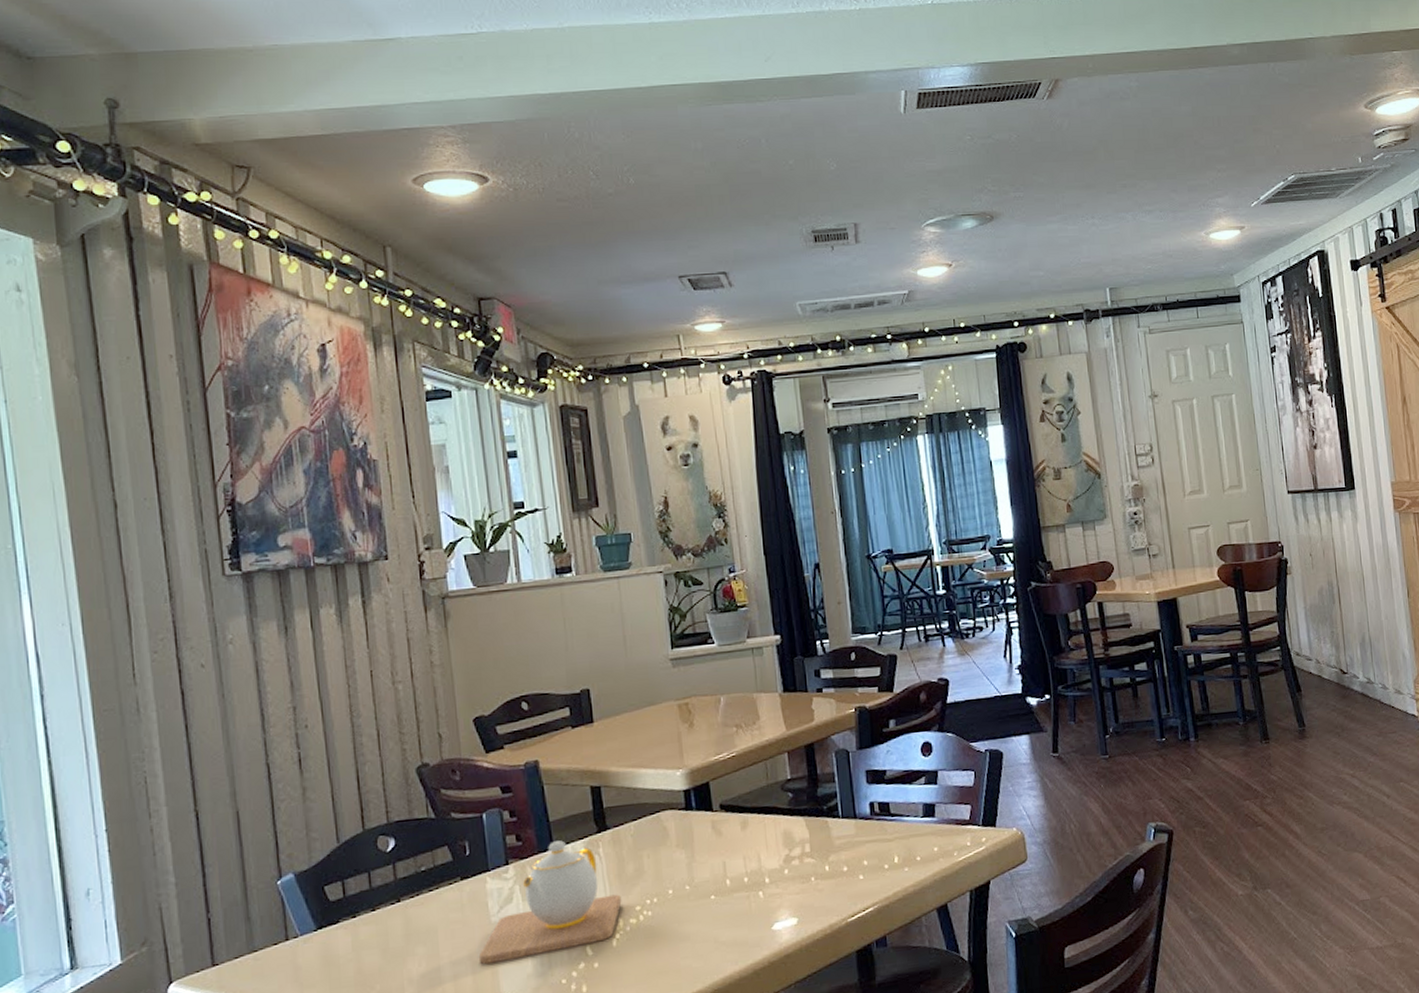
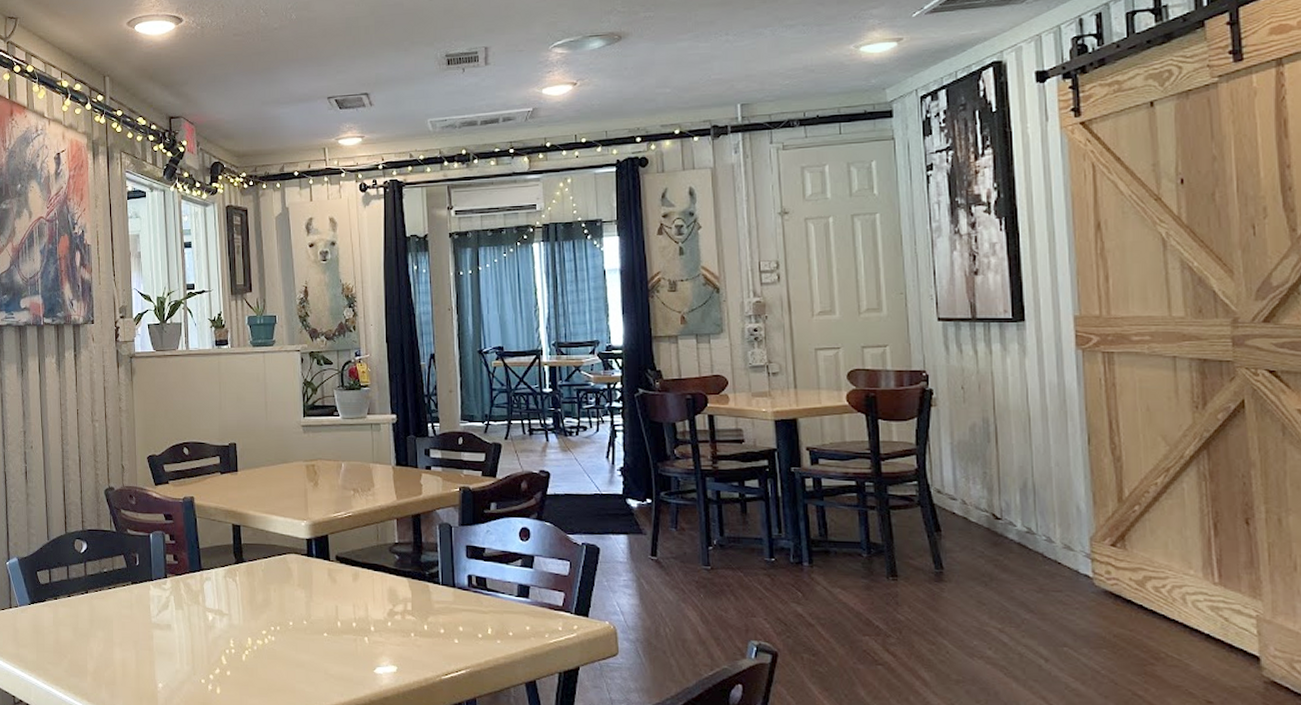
teapot: present [478,840,622,965] -> none [141,565,252,656]

